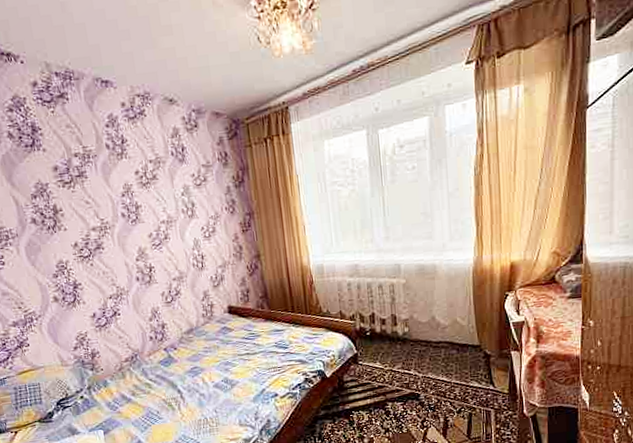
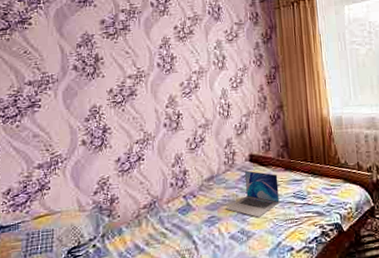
laptop: none [208,322,262,367] -> present [226,170,280,217]

